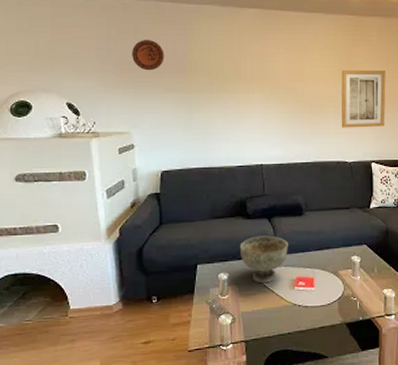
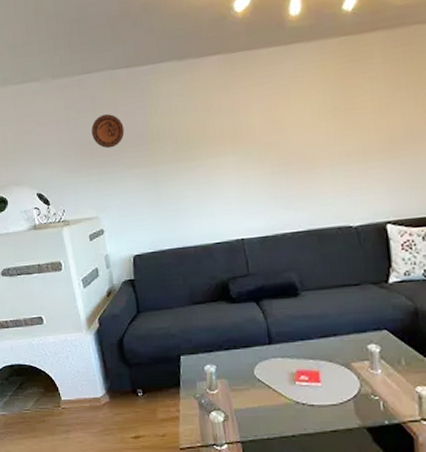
decorative bowl: present [239,235,288,283] -> none [225,321,284,377]
wall art: present [341,69,386,128] -> none [334,99,403,184]

